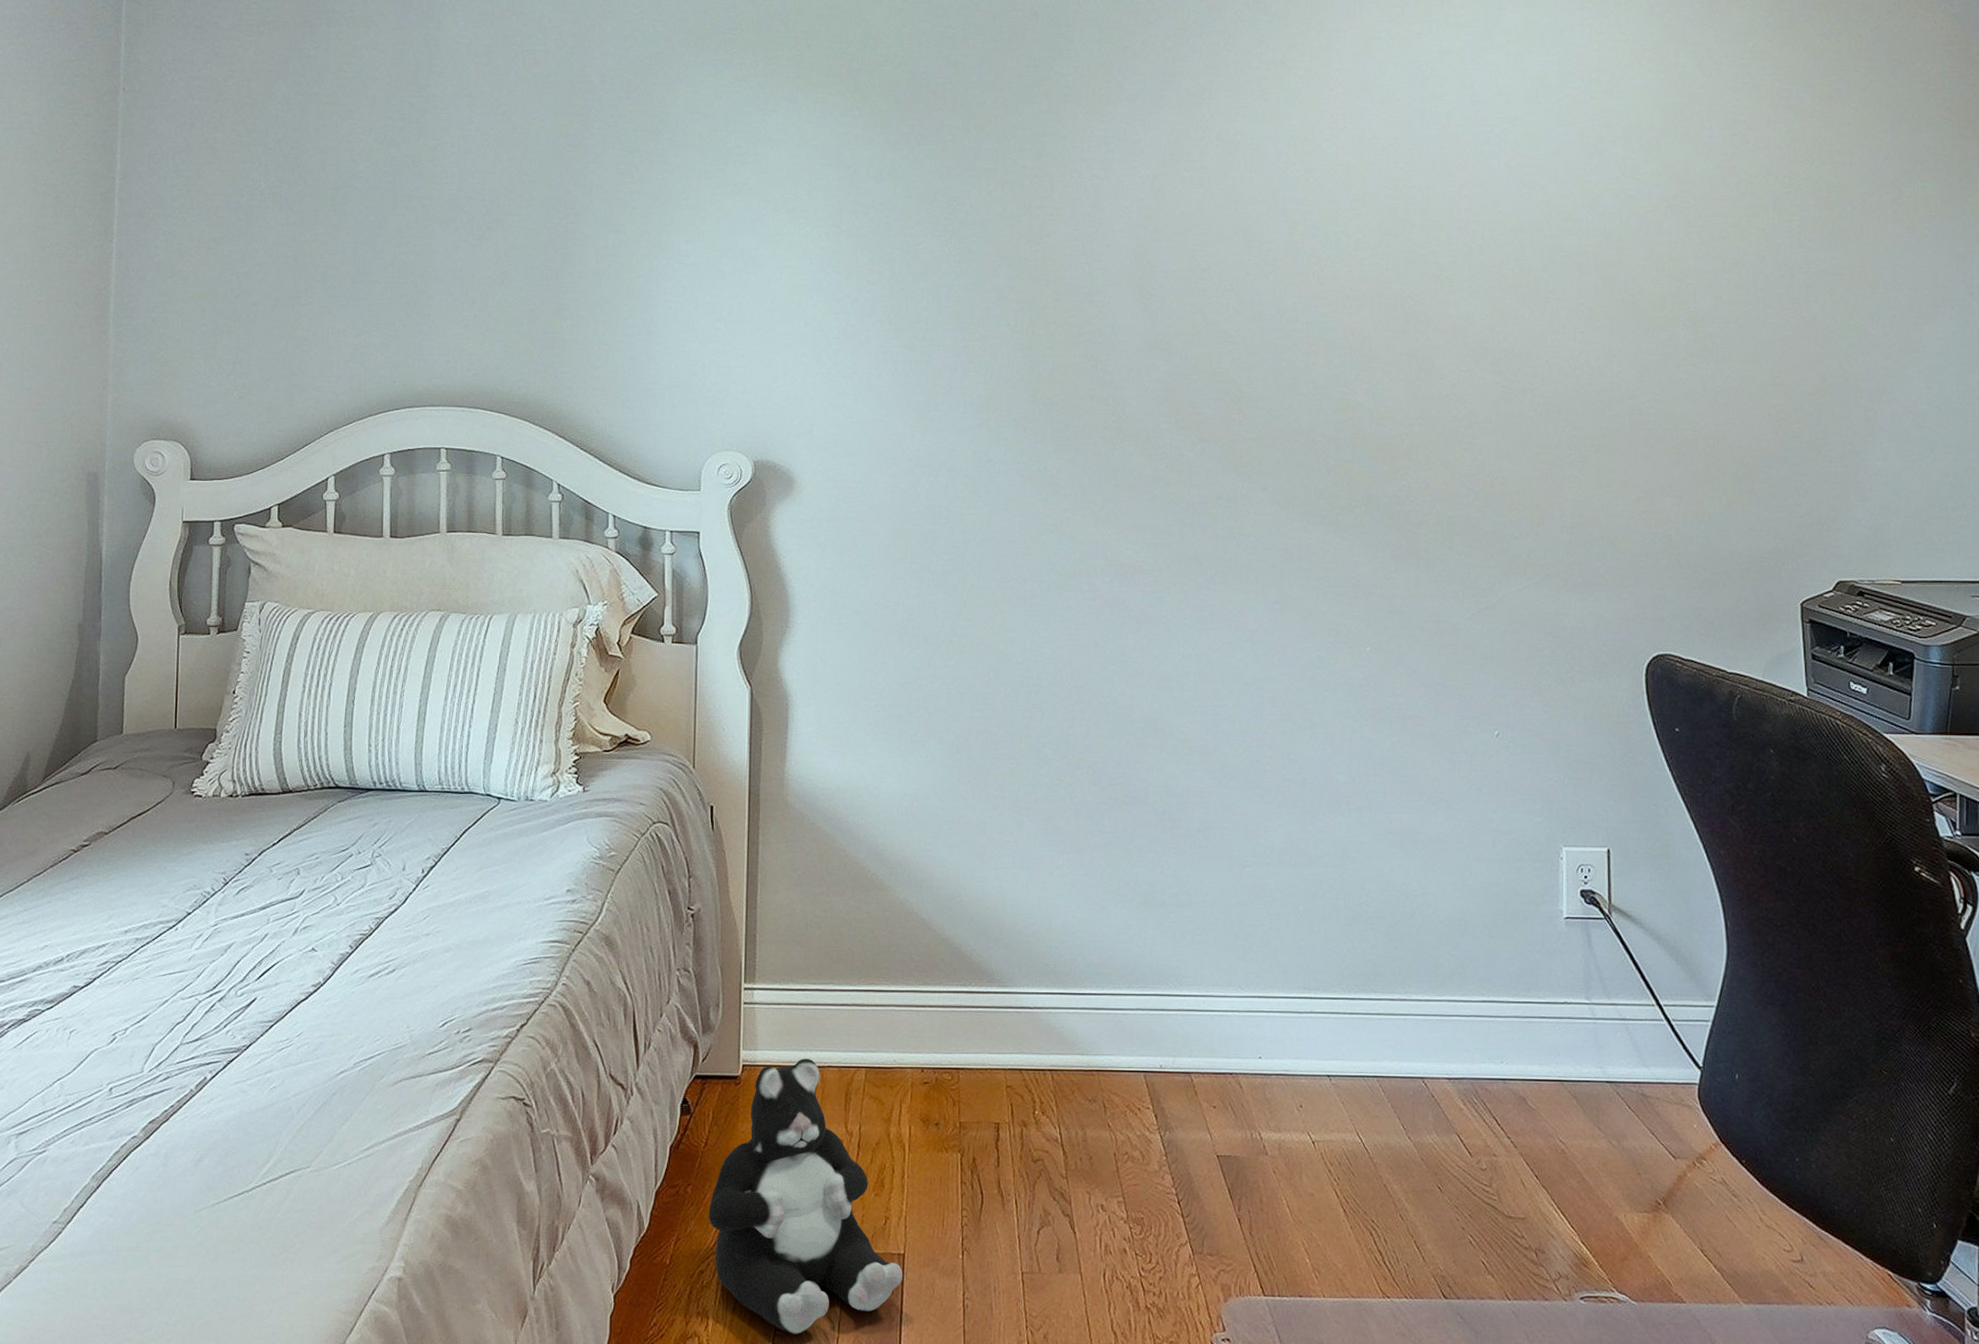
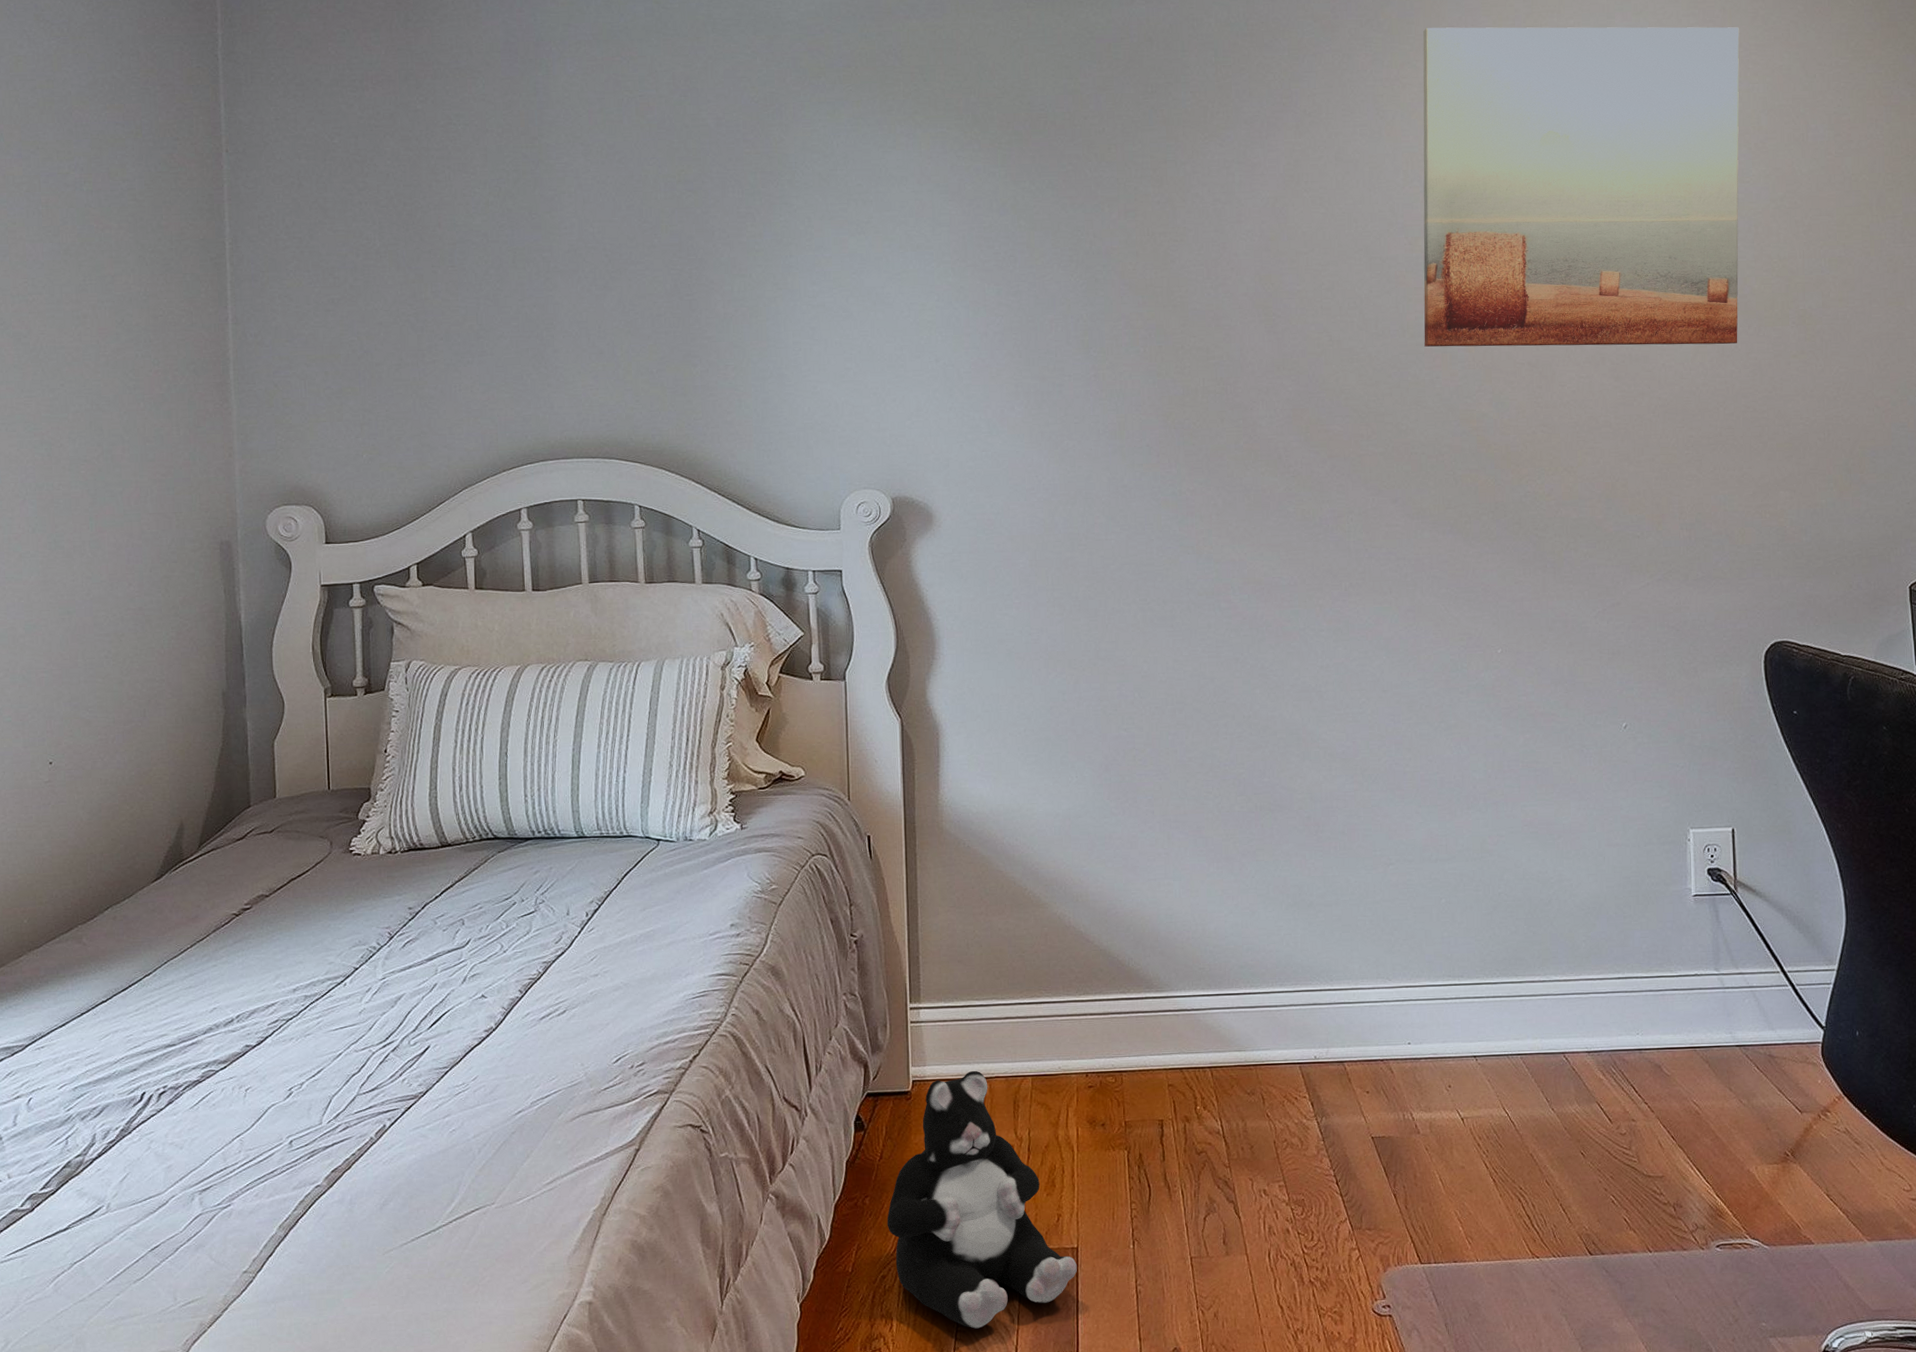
wall art: none [1301,12,1634,344] -> present [1423,27,1739,347]

